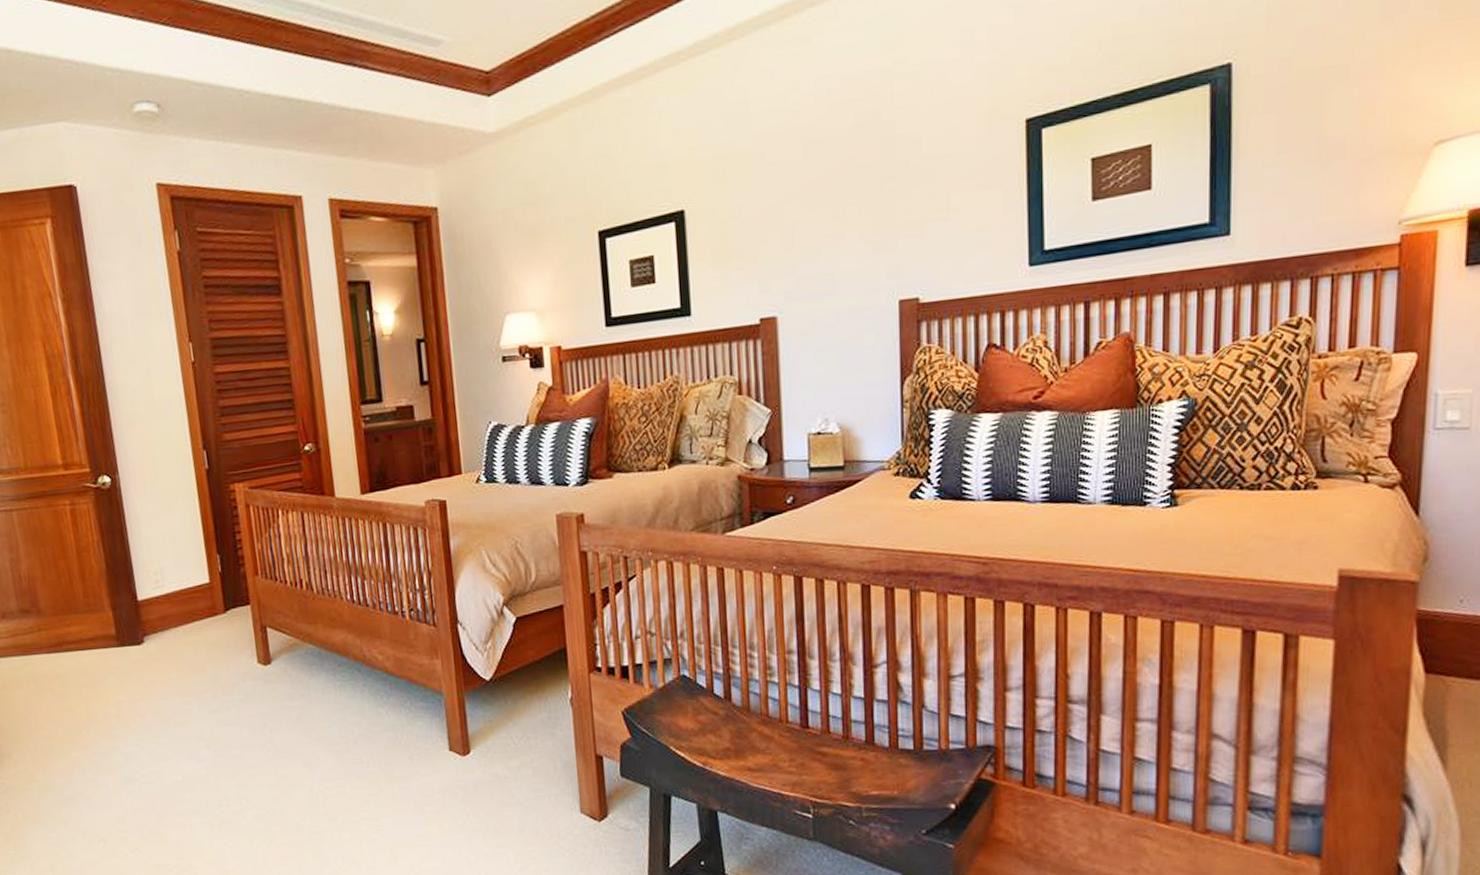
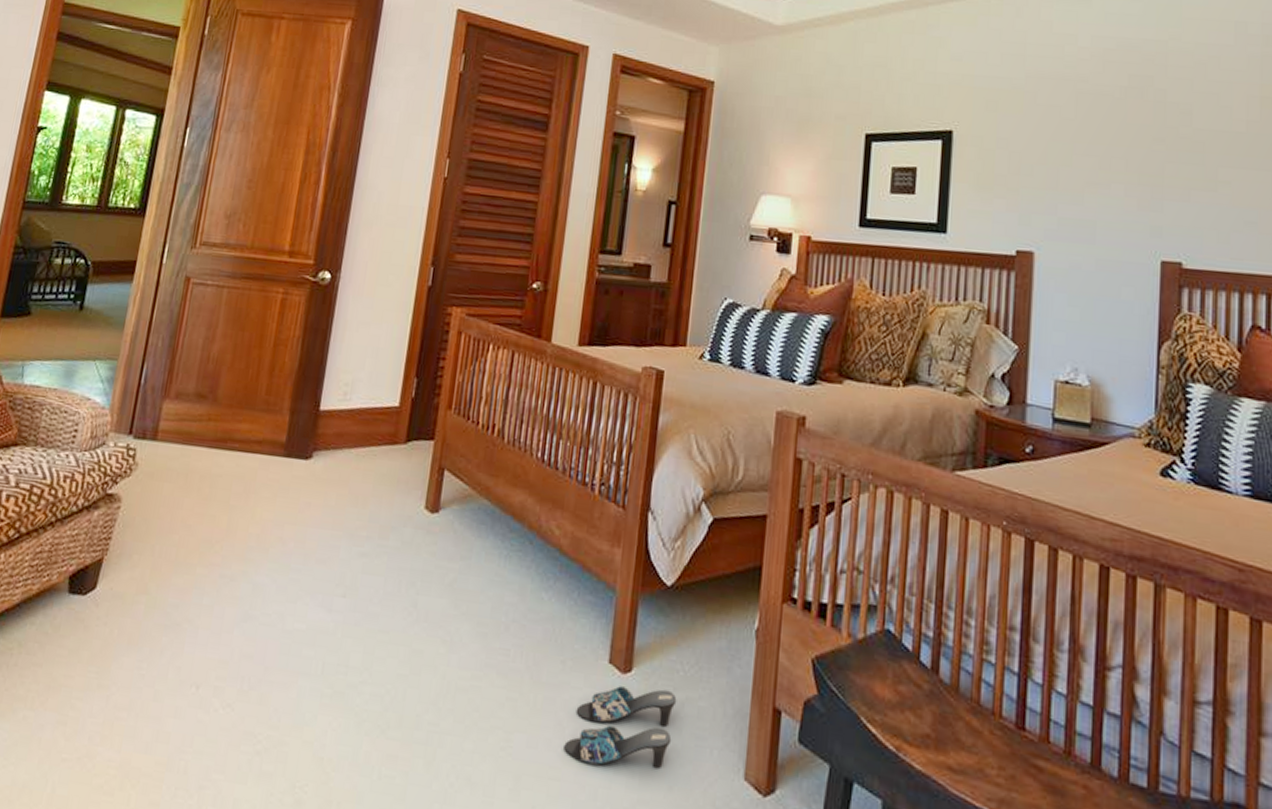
slippers: none [426,760,515,830] -> present [564,686,677,769]

